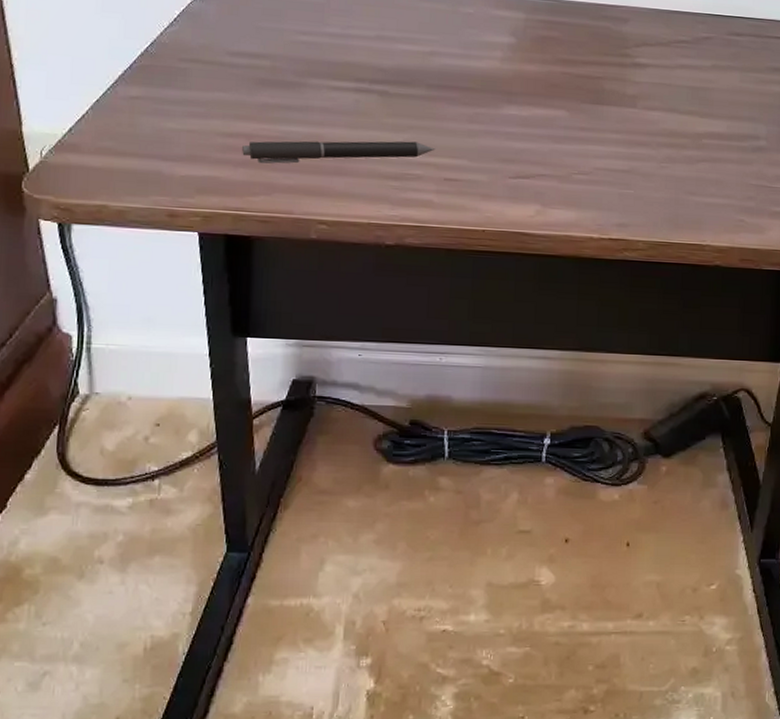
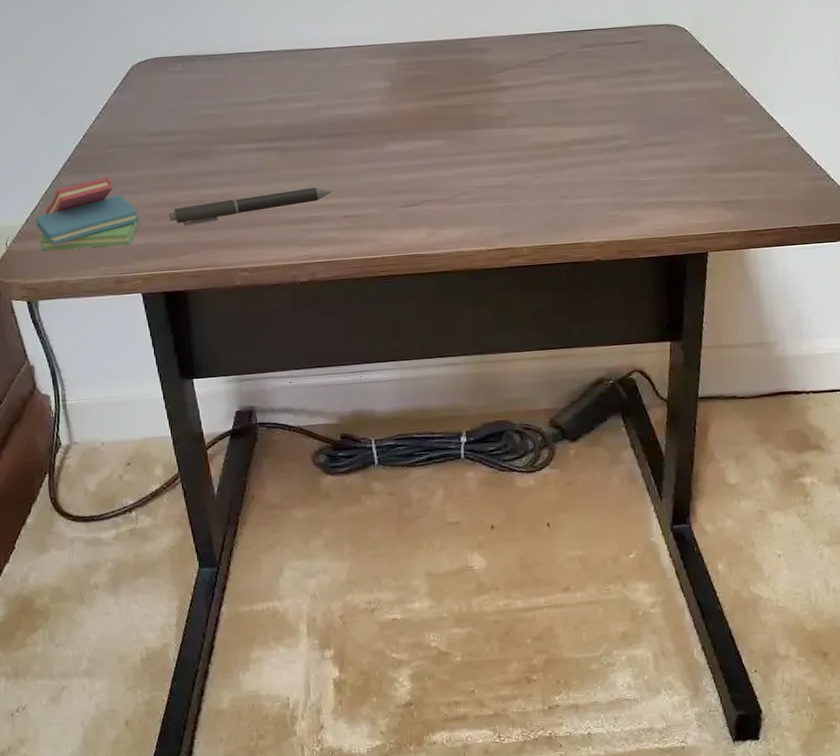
sticky notes: none [80,93,206,176] -> present [35,177,140,251]

